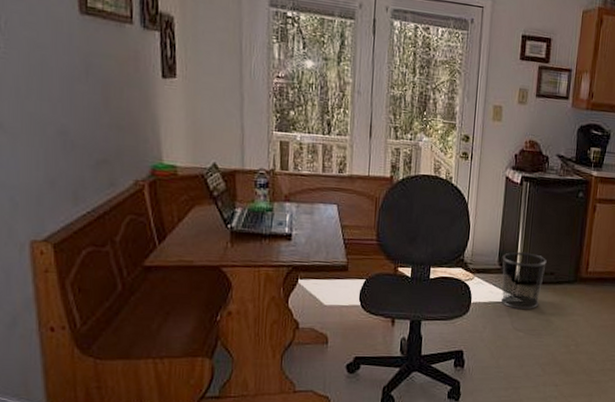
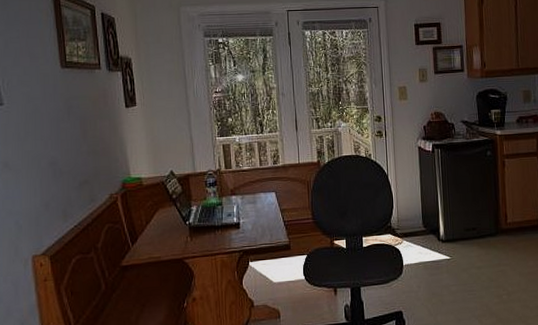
waste bin: present [501,251,547,310] -> none [425,212,467,266]

